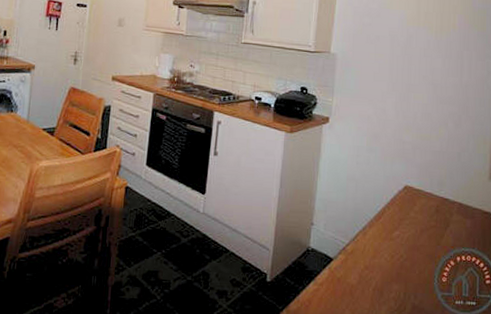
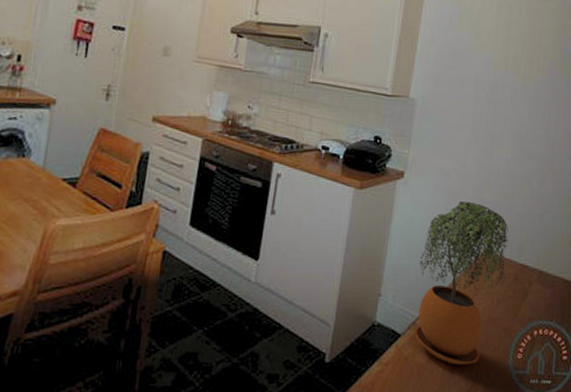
potted plant: none [345,142,429,287] -> present [414,201,509,365]

